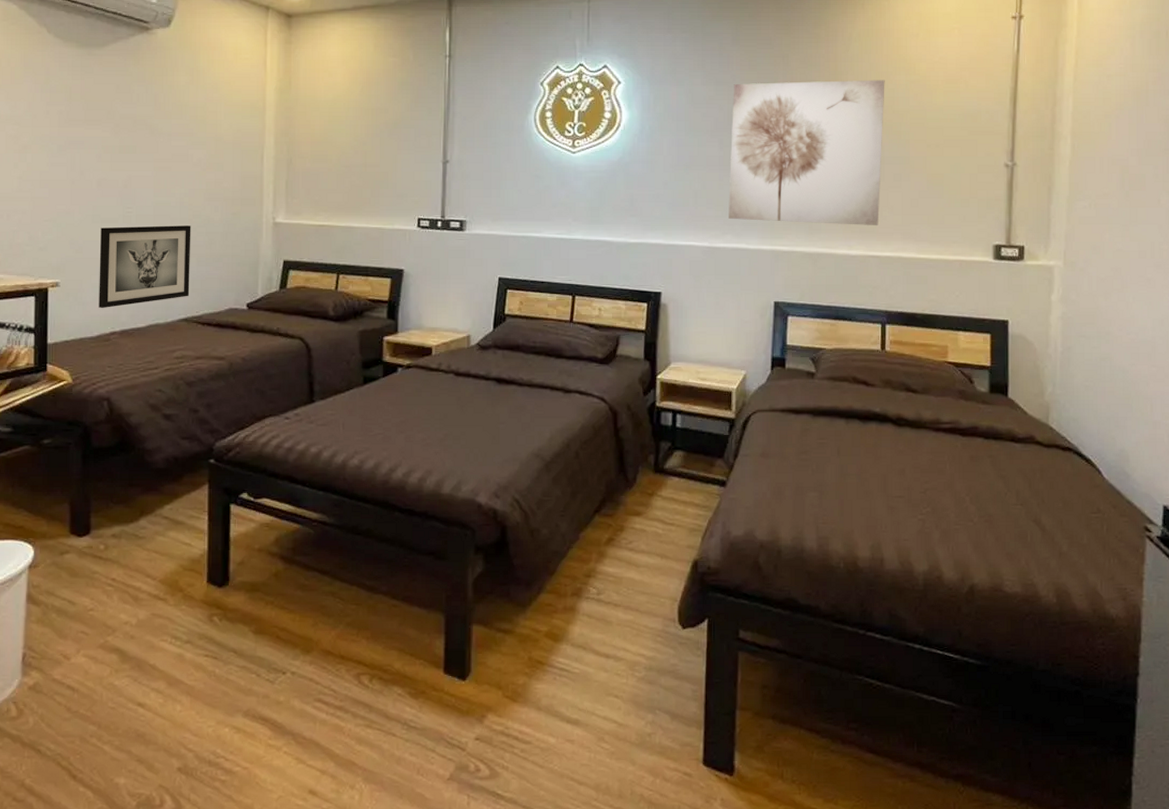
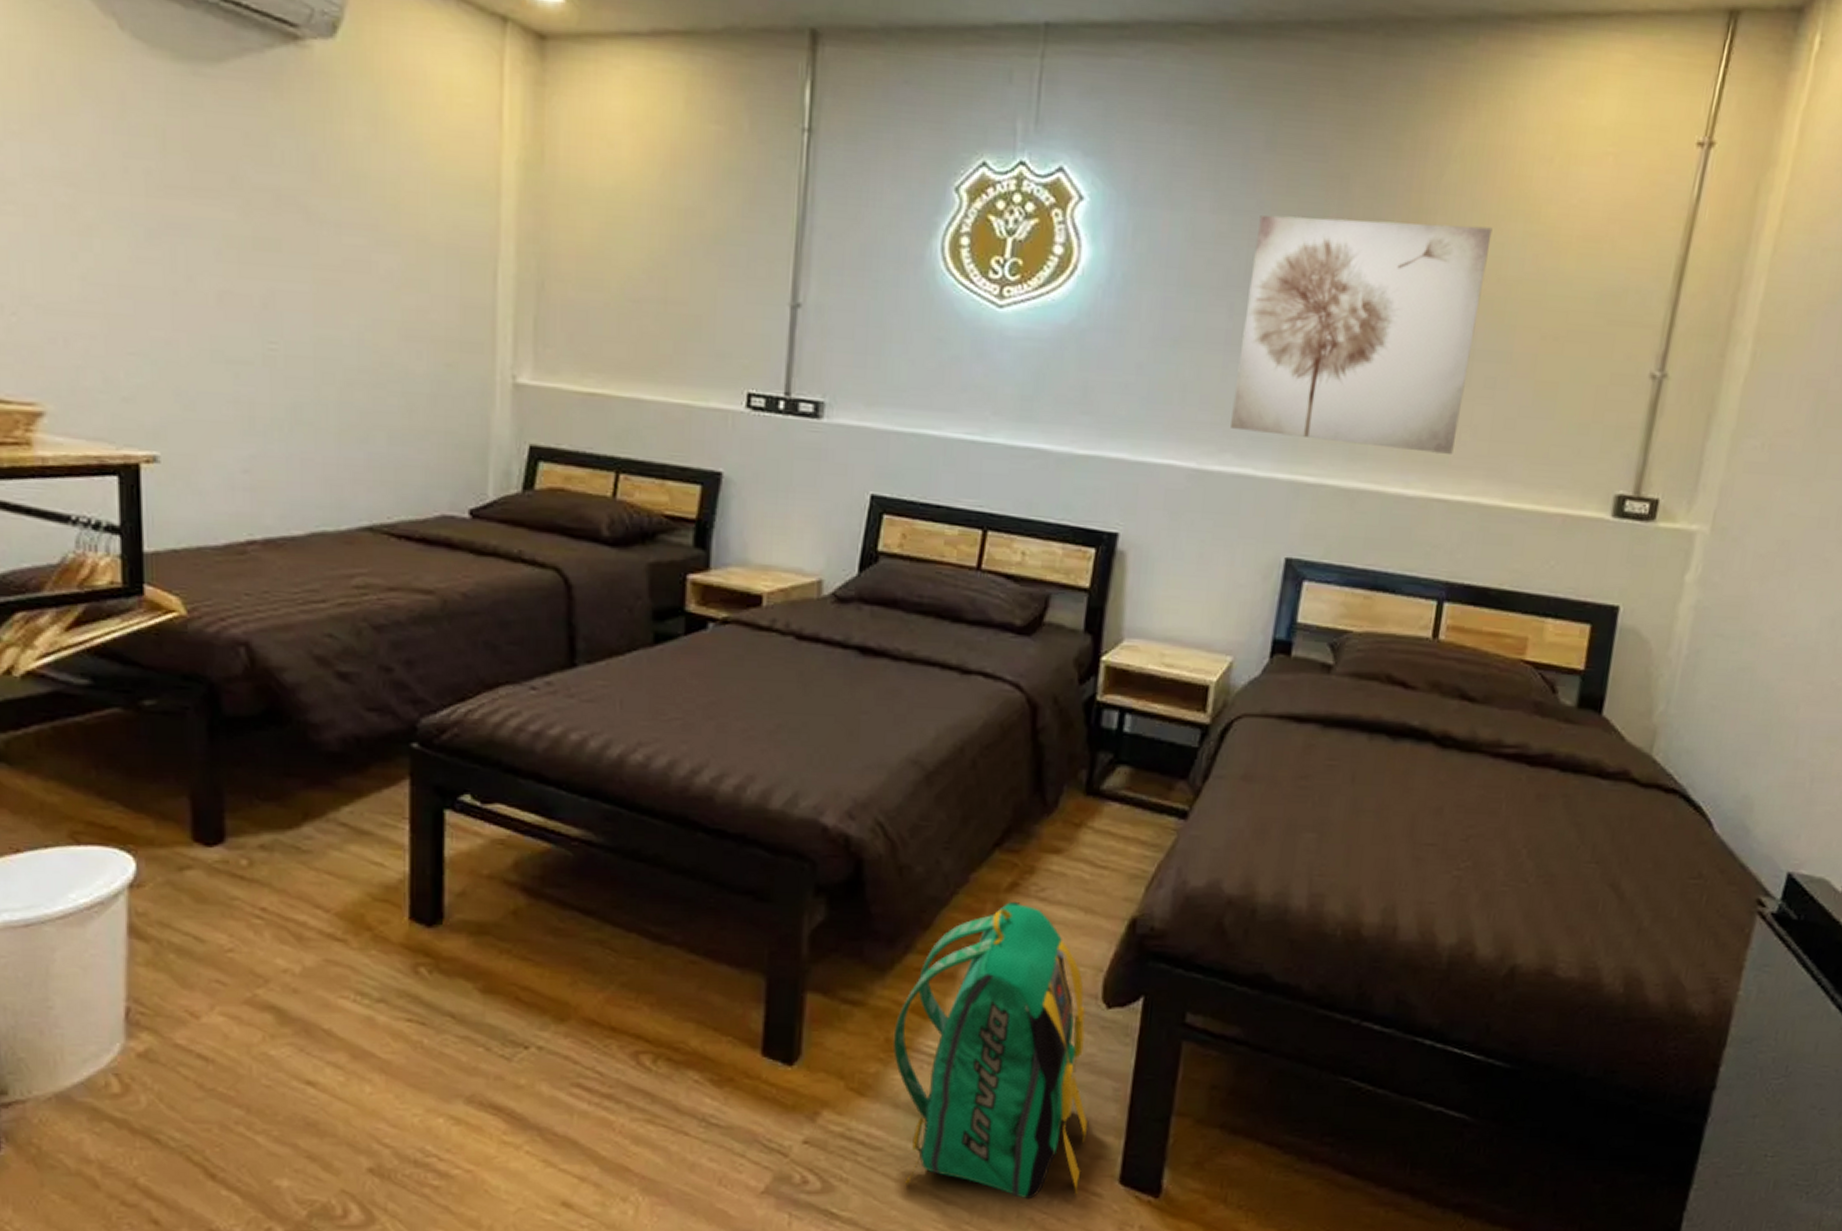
wall art: present [99,225,191,309] -> none [224,371,378,503]
backpack: none [534,551,677,780] -> present [893,901,1088,1200]

